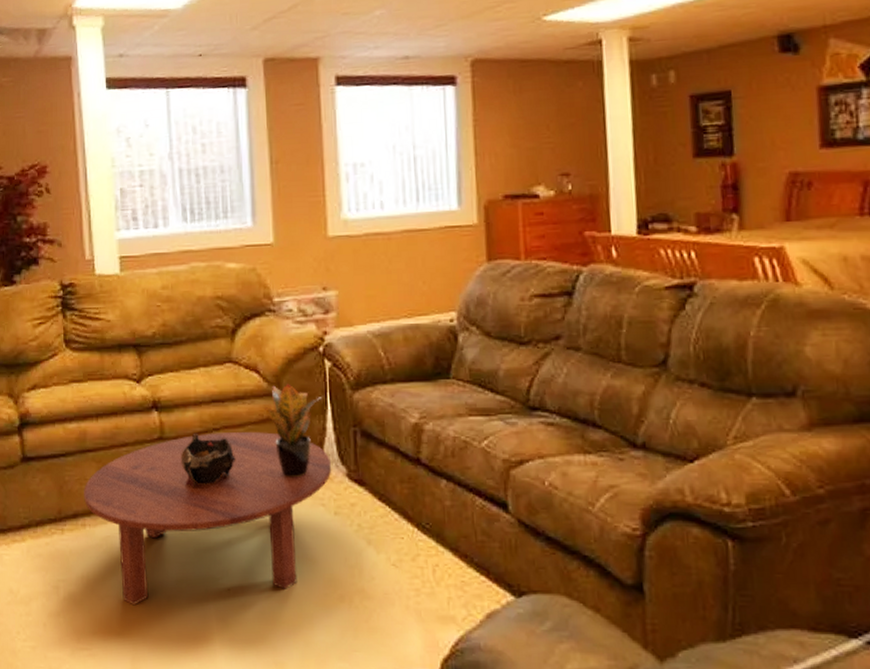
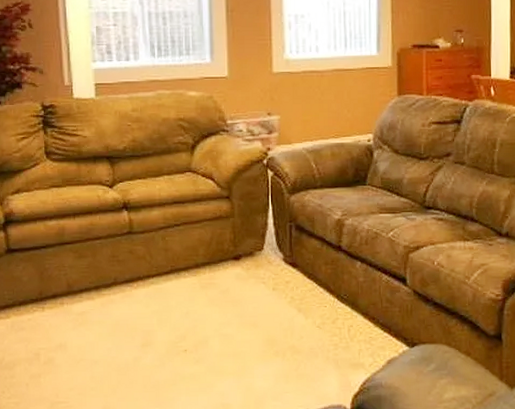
coffee table: present [84,432,332,606] -> none [62,227,272,366]
decorative bowl: present [180,433,235,489] -> none [146,228,193,272]
potted plant: present [263,384,324,478] -> none [217,189,266,262]

